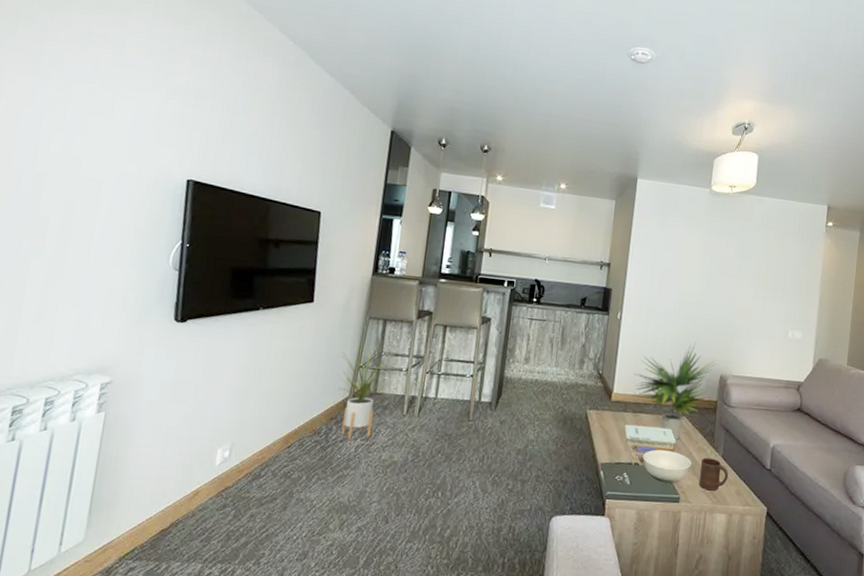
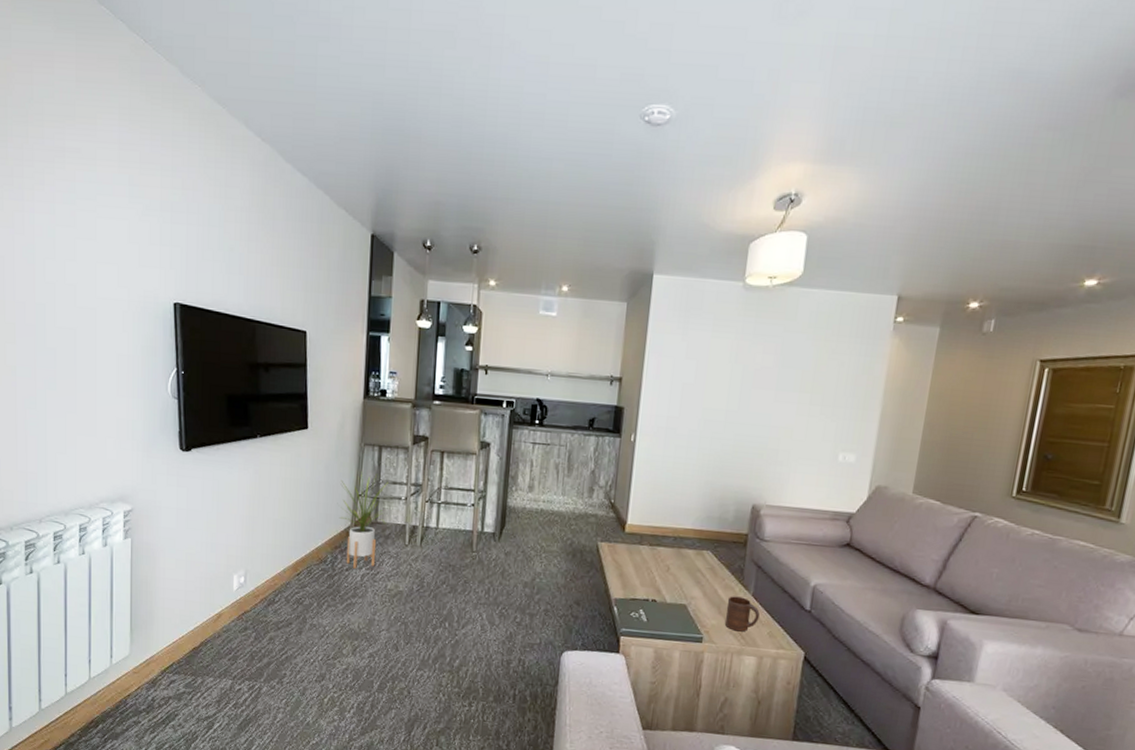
books: present [624,424,676,463] -> none [640,558,699,600]
plant: present [633,343,716,441] -> none [650,468,747,577]
bowl: present [642,449,692,484] -> none [660,585,717,622]

